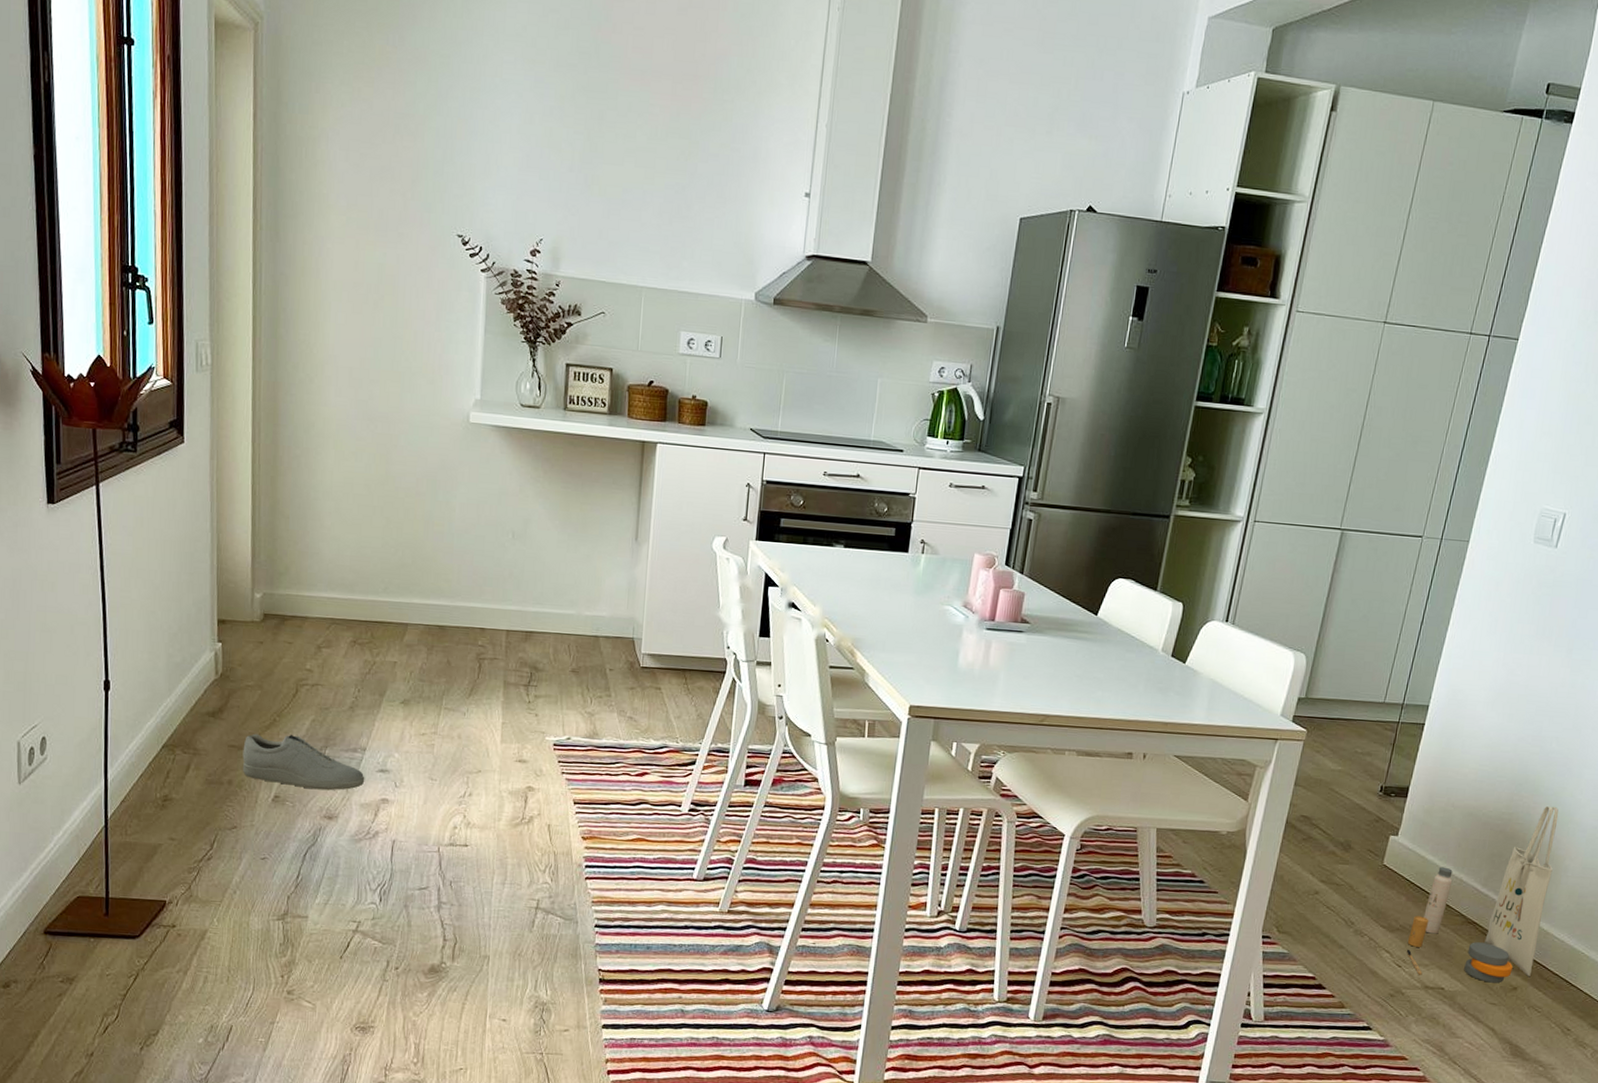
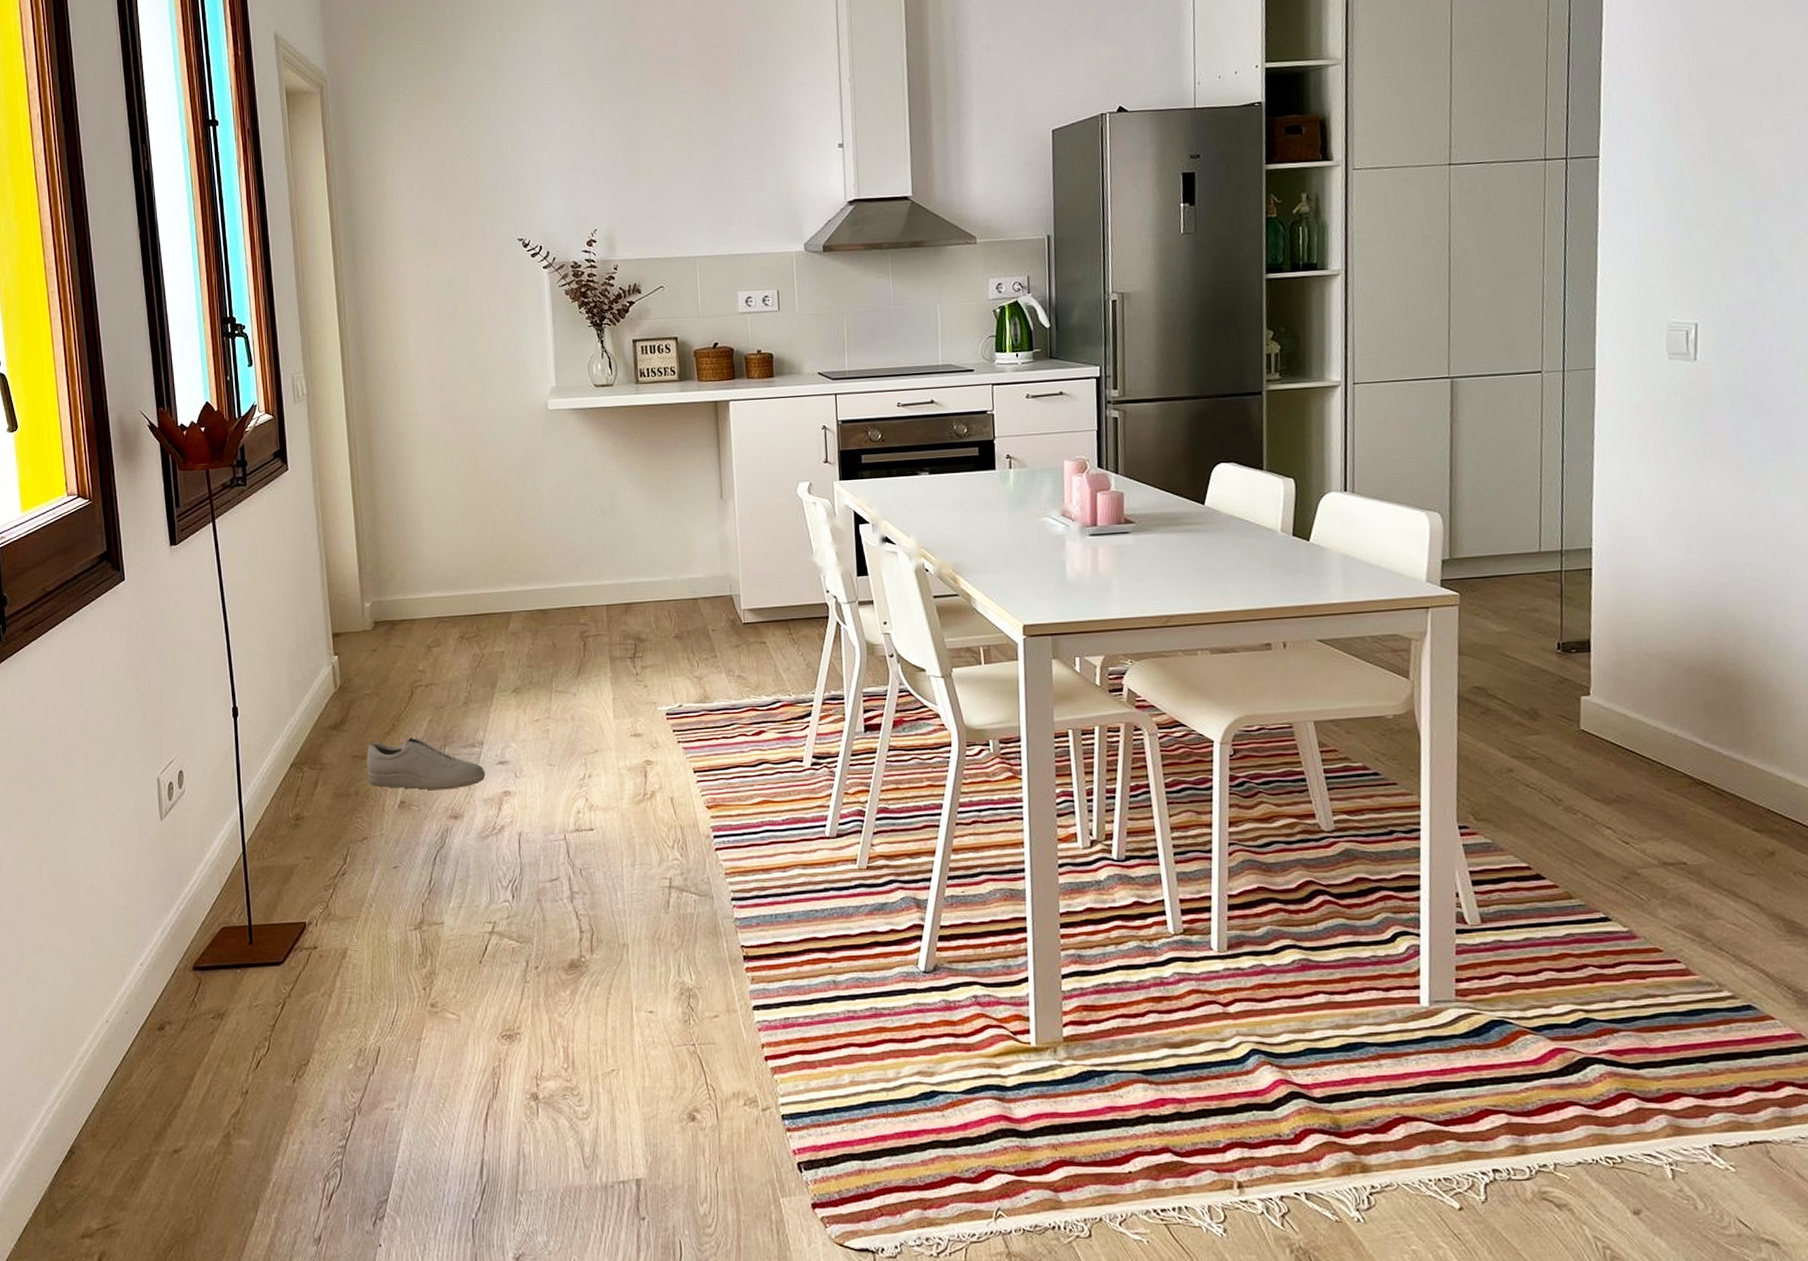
tote bag: present [1407,806,1559,983] -> none [1629,640,1788,851]

